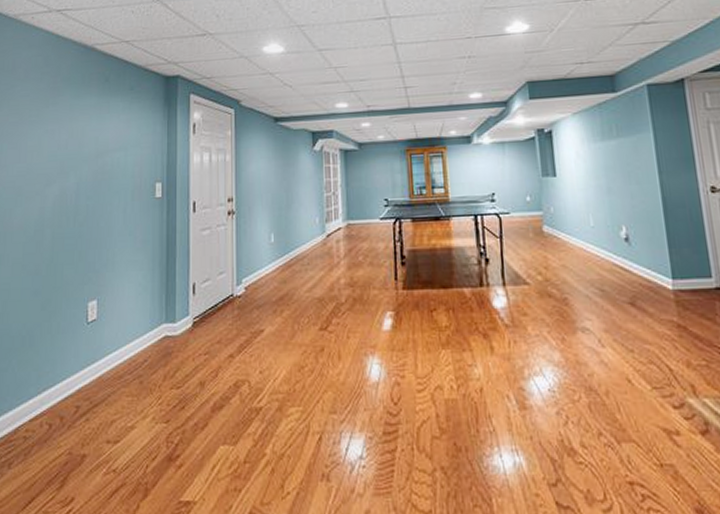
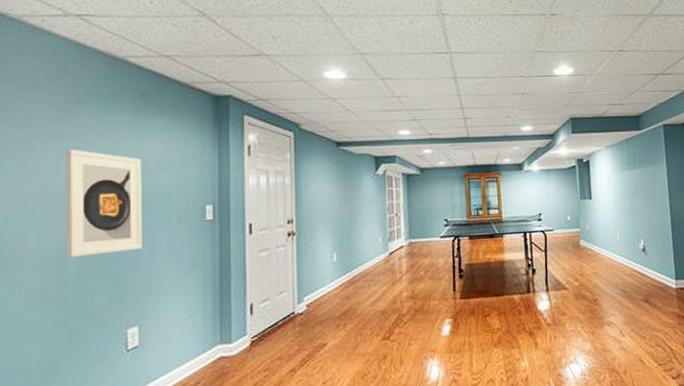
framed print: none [43,131,104,232] -> present [65,148,142,258]

